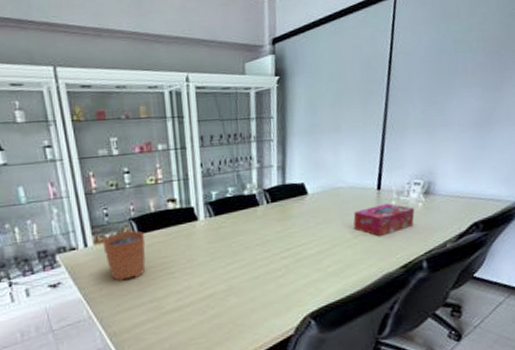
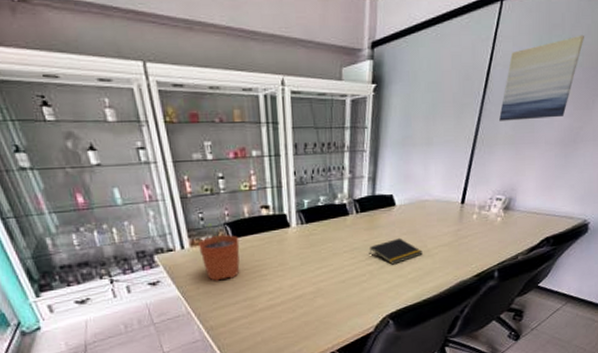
notepad: none [283,228,341,258] -> present [369,237,423,265]
tissue box: present [353,203,415,237] -> none [435,217,494,248]
wall art: none [406,22,482,106] -> present [499,35,584,121]

